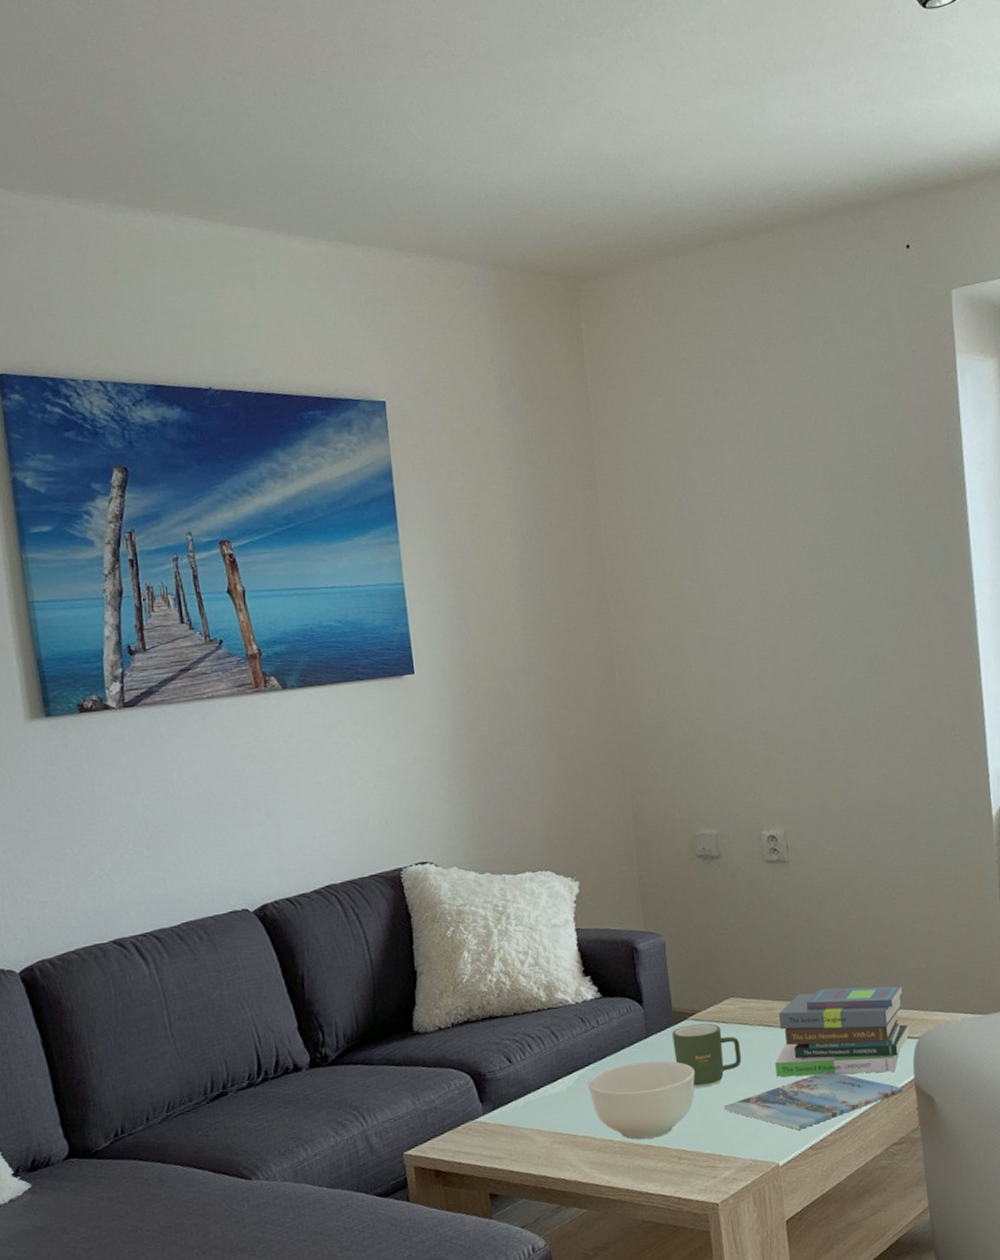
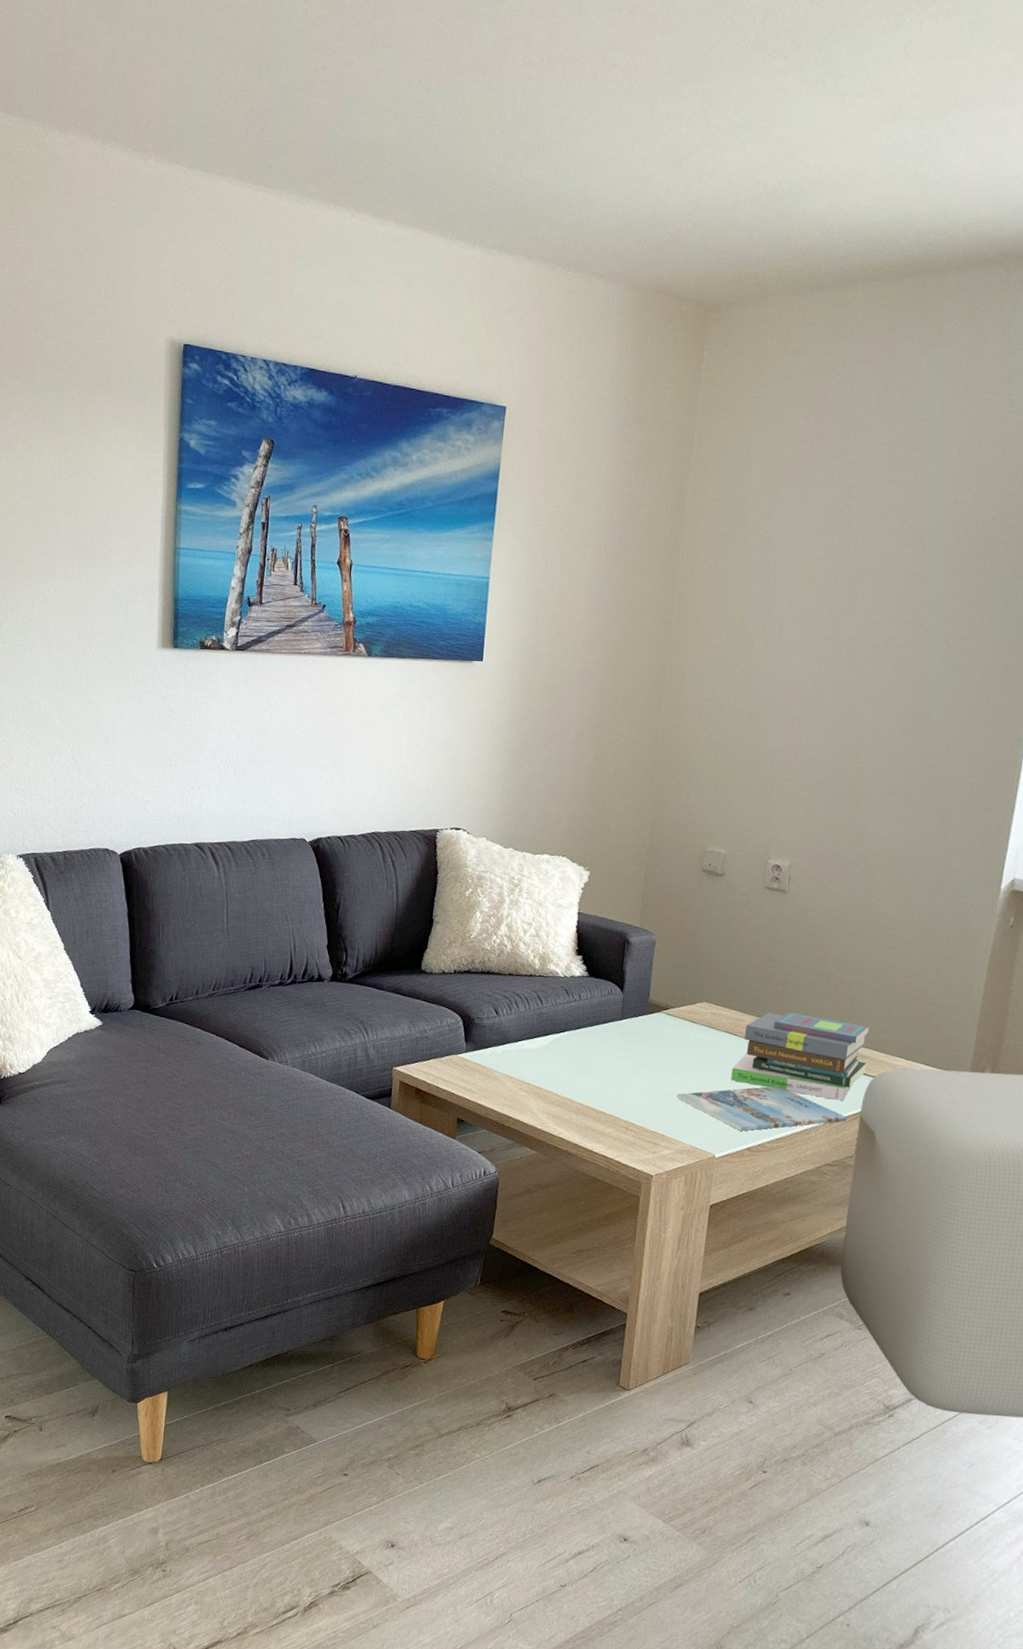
bowl: present [587,1060,695,1140] -> none [559,1038,657,1107]
mug: present [672,1023,741,1088] -> none [642,1017,704,1074]

